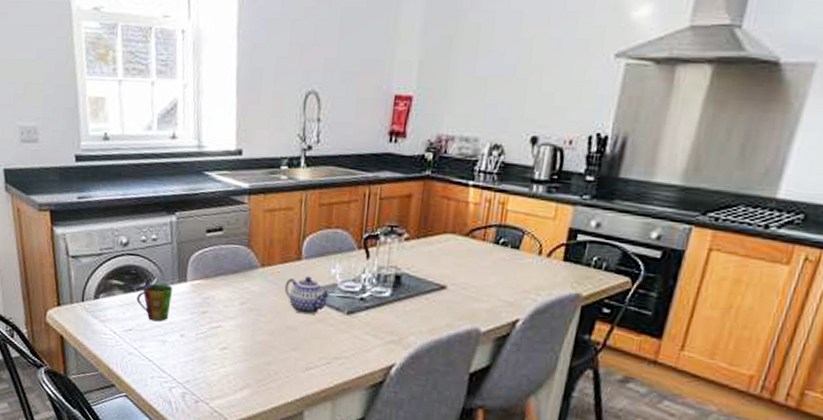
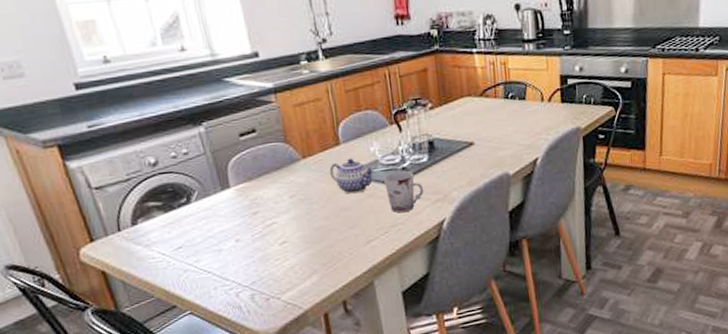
cup: present [136,283,173,322] -> none [179,194,219,234]
cup: none [337,301,379,347] -> present [384,171,424,213]

